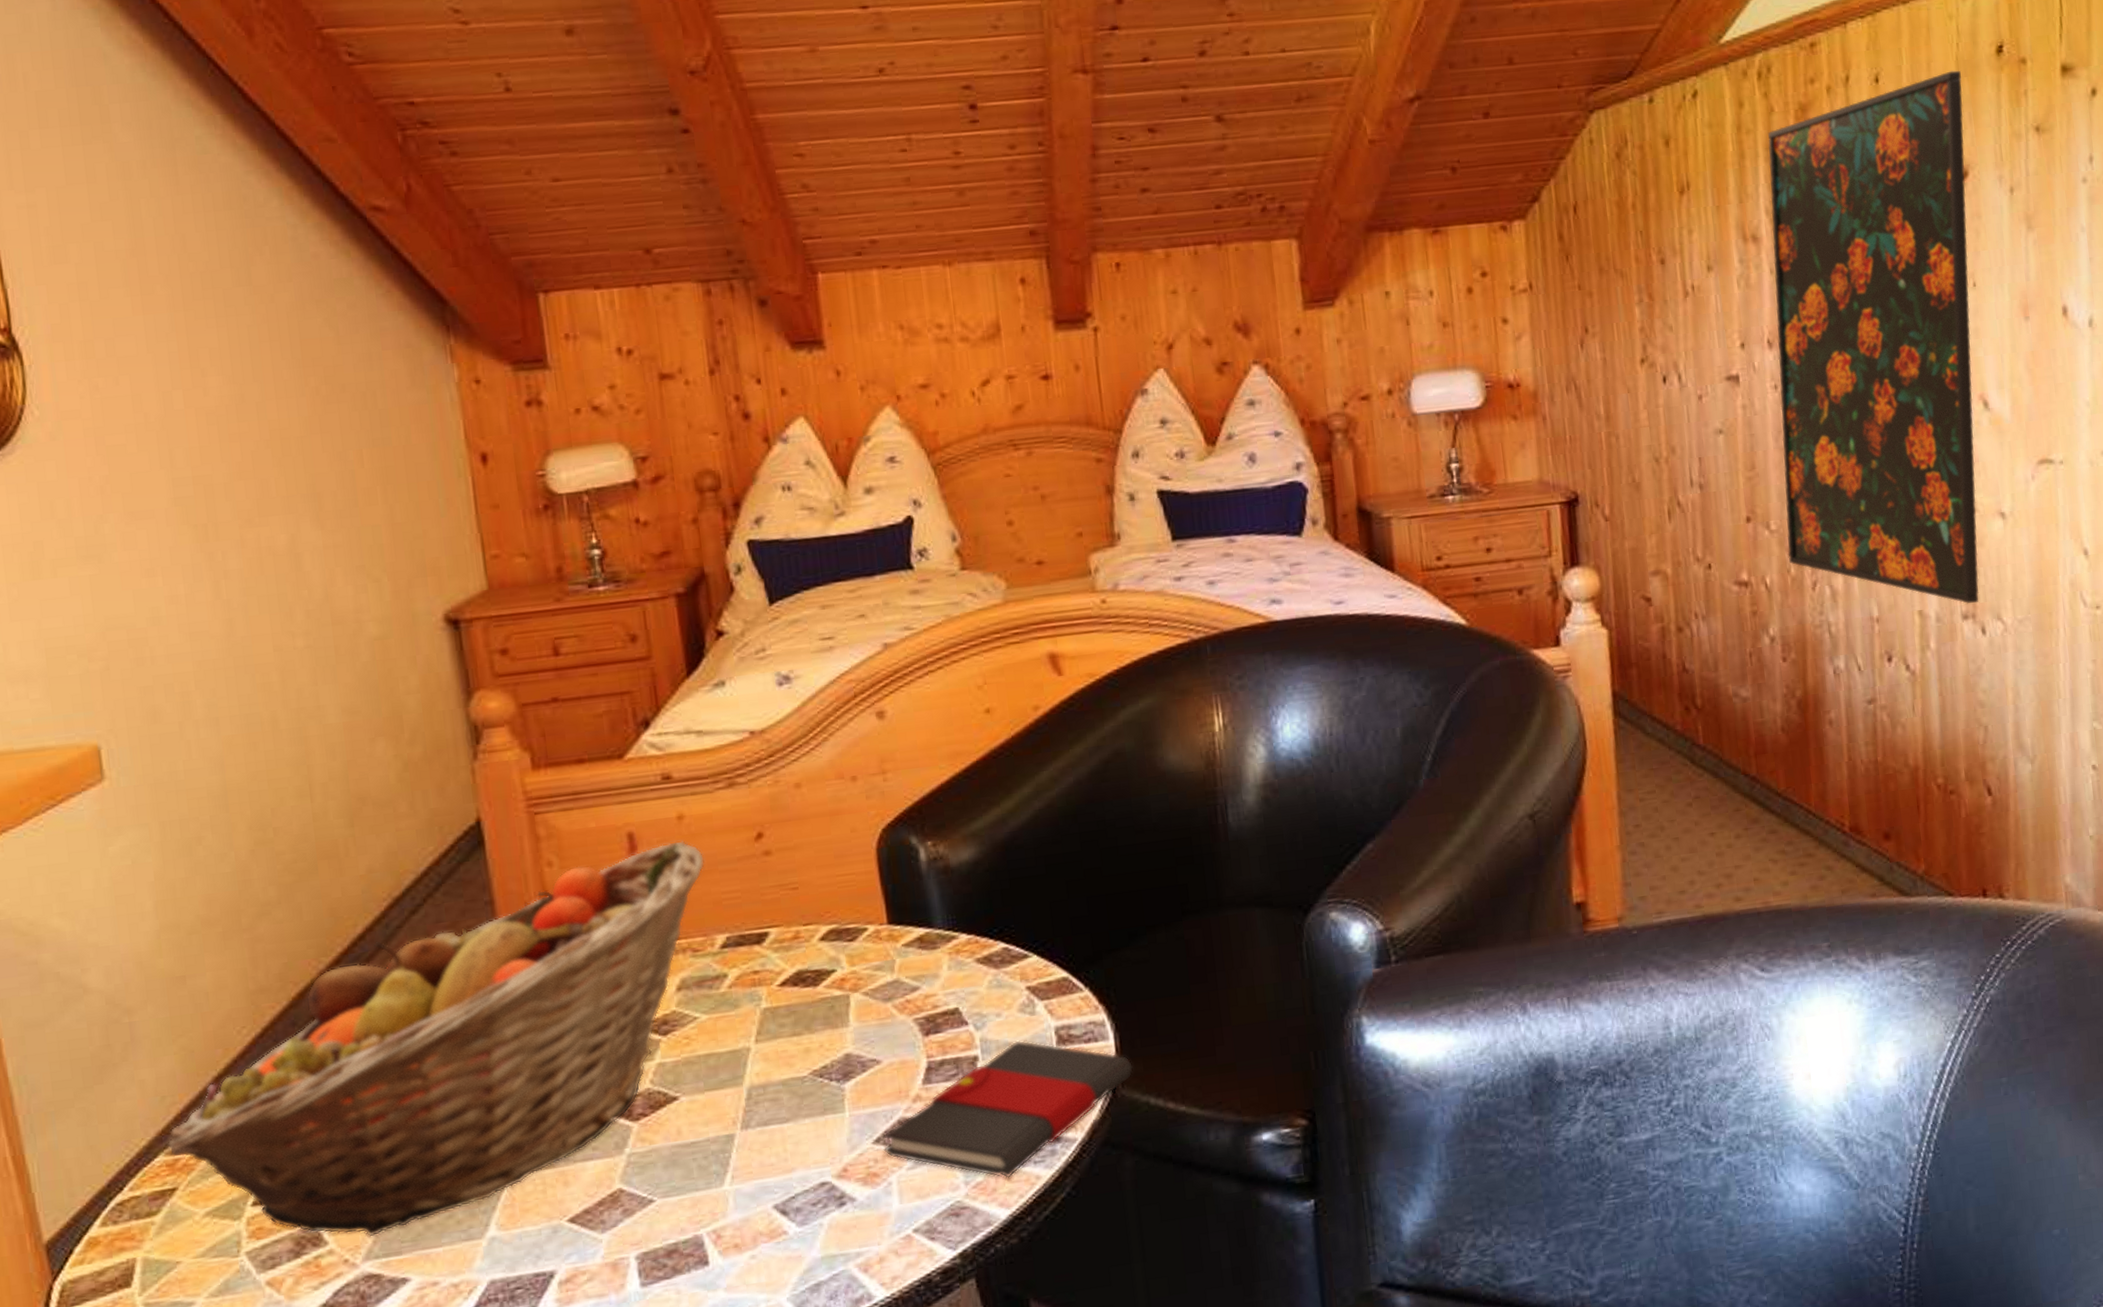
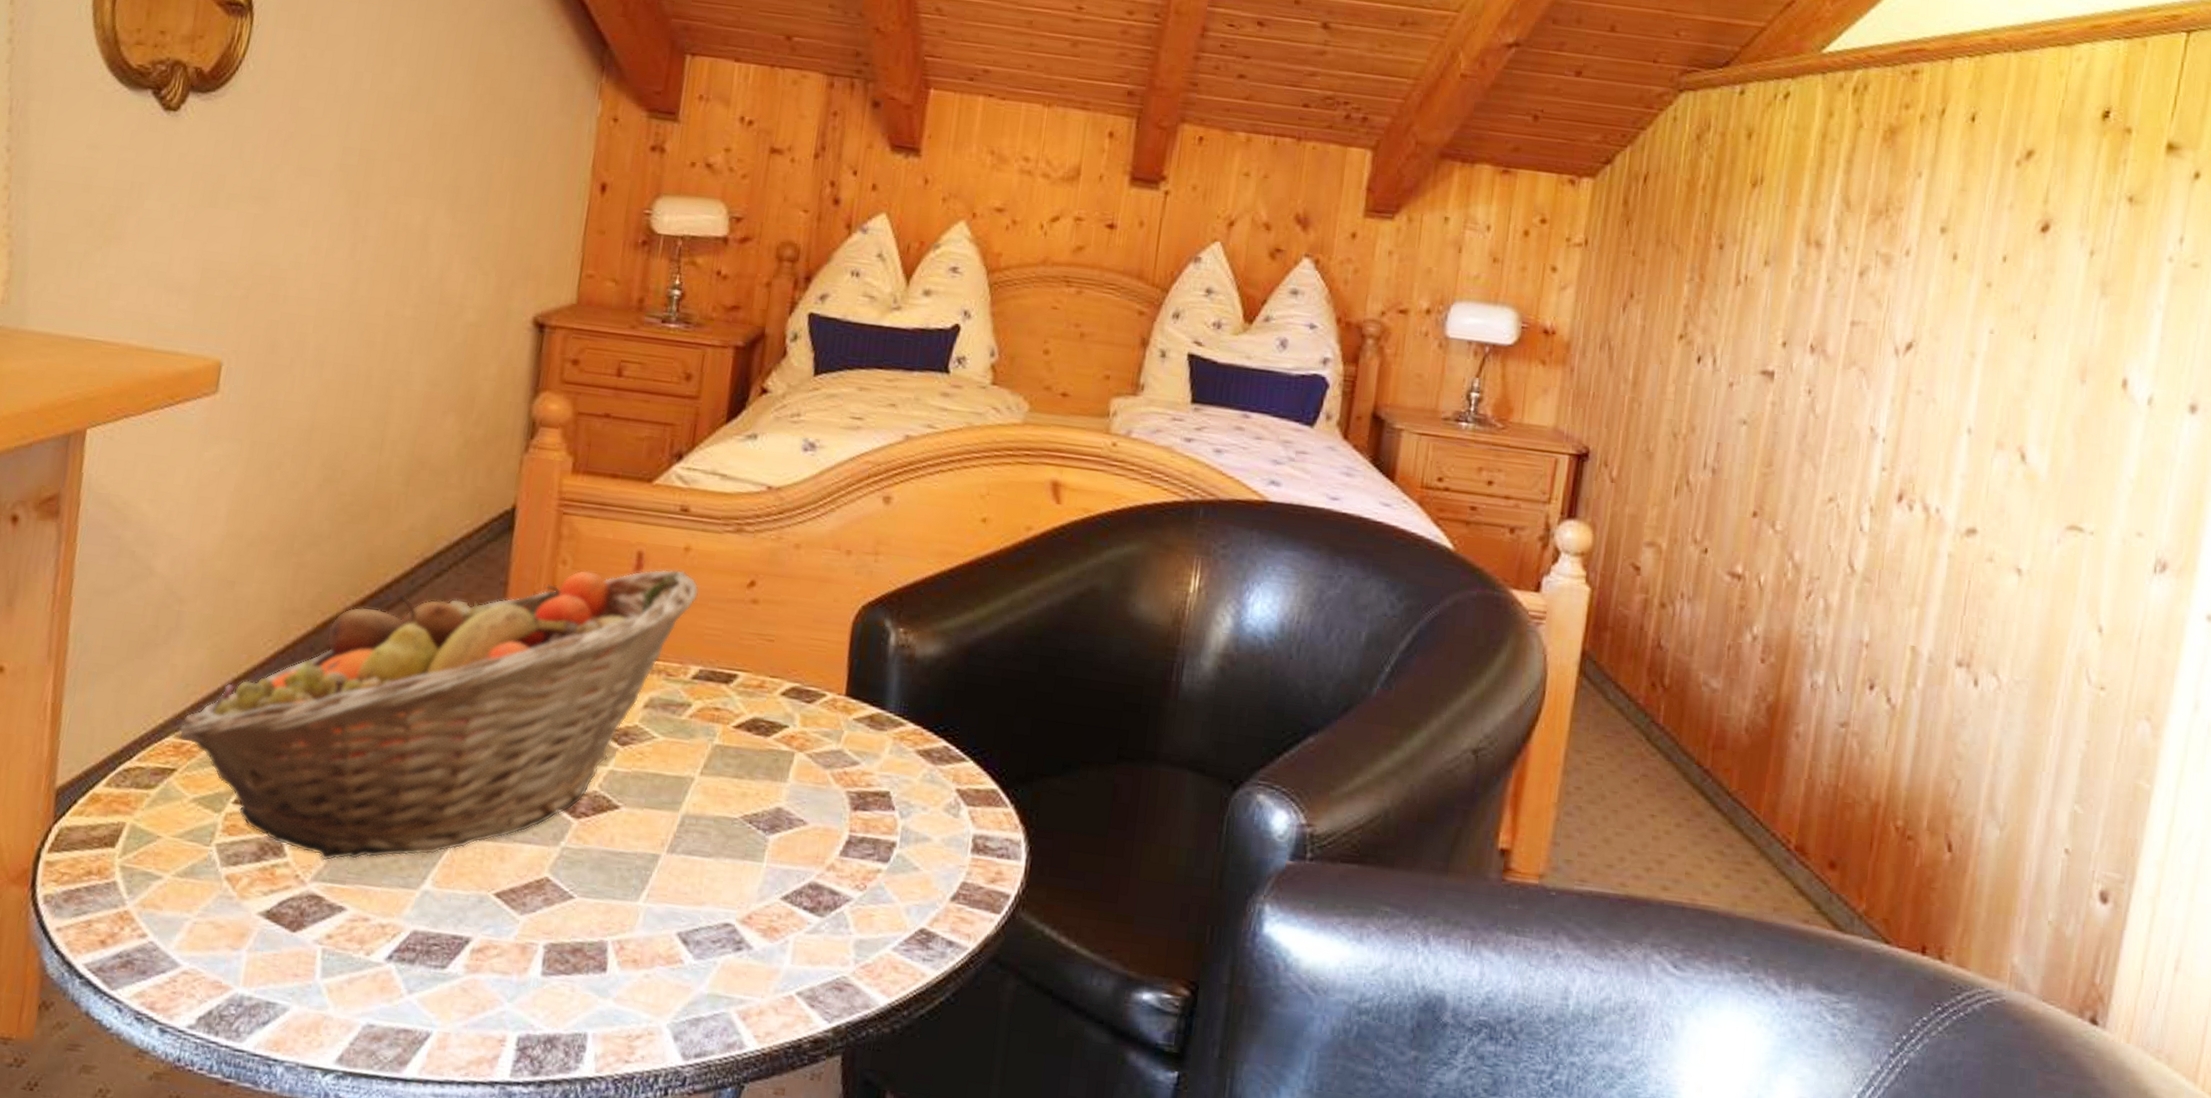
book: present [881,1040,1134,1178] -> none [788,837,1038,968]
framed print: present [1767,70,1979,604] -> none [1787,125,2061,653]

